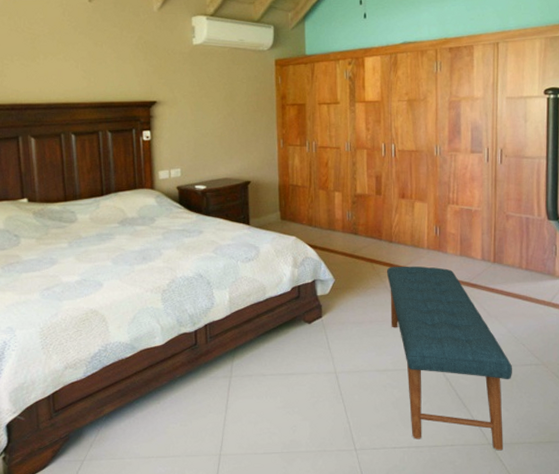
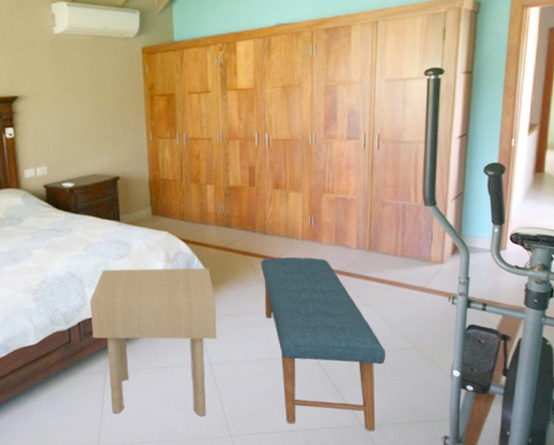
side table: none [217,272,343,427] -> present [89,267,217,416]

